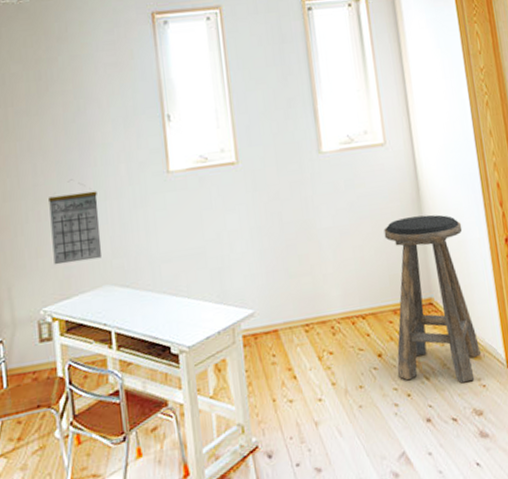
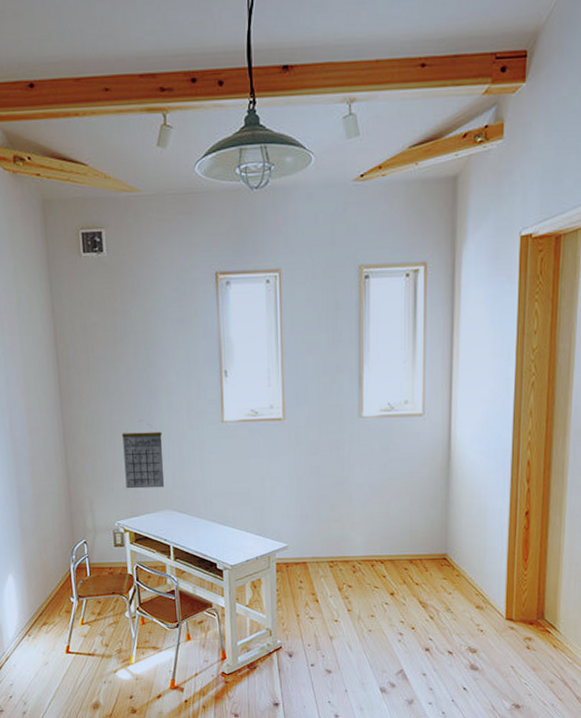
stool: present [383,214,482,383] -> none [405,483,486,626]

